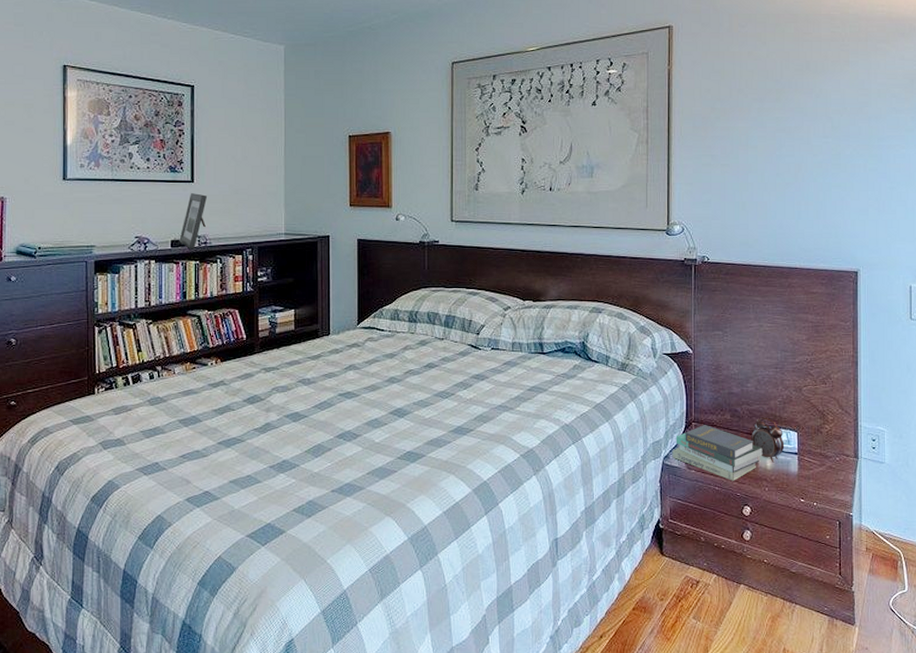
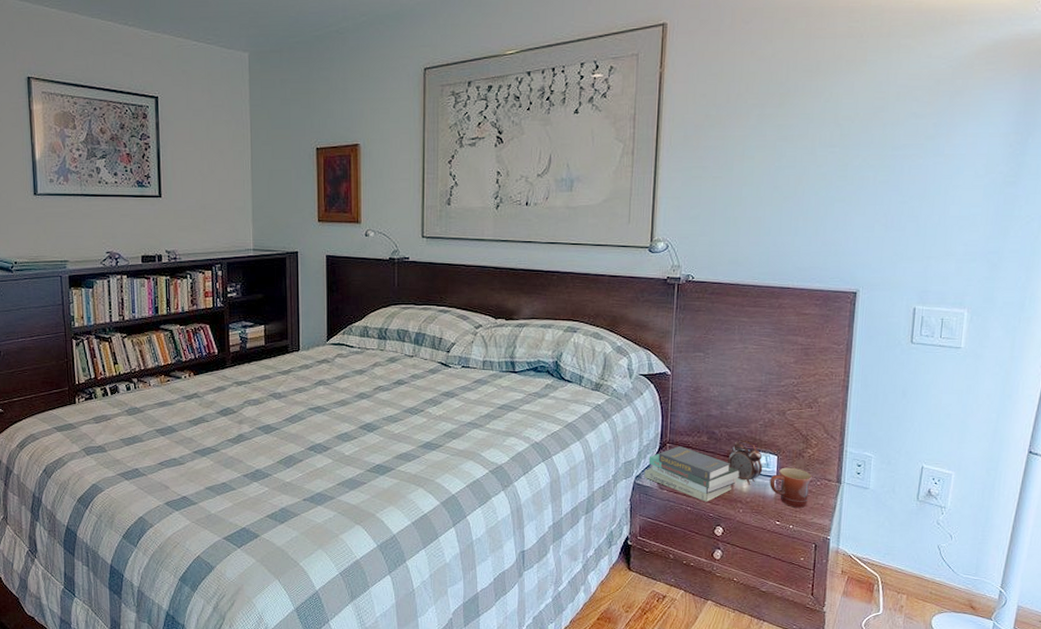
picture frame: present [179,193,207,250] -> none [149,208,175,265]
mug: none [792,443,831,484] -> present [769,467,812,508]

